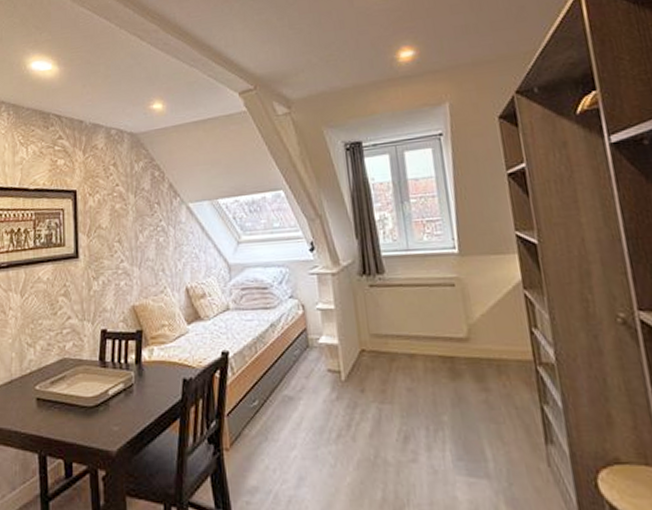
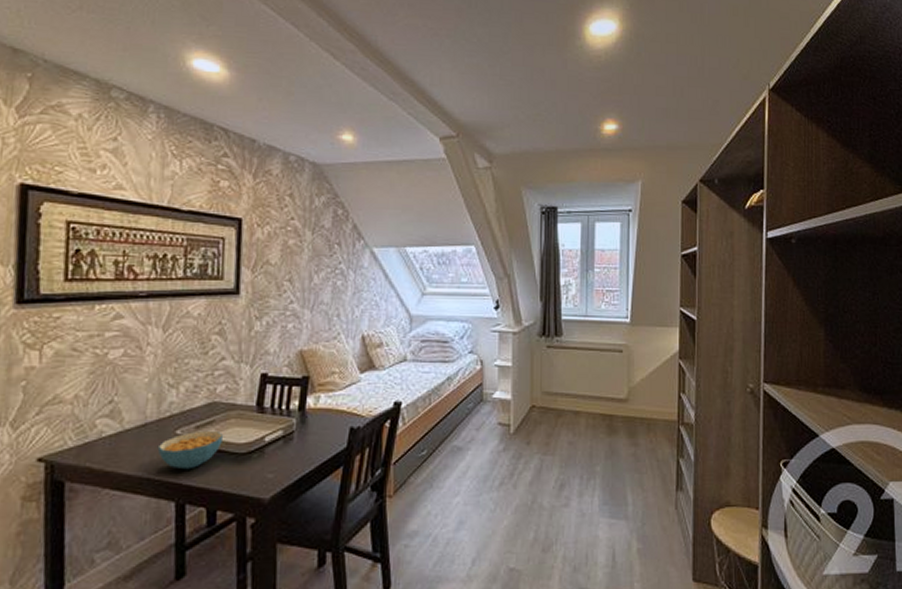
cereal bowl: none [21,385,74,423] -> present [157,430,224,470]

